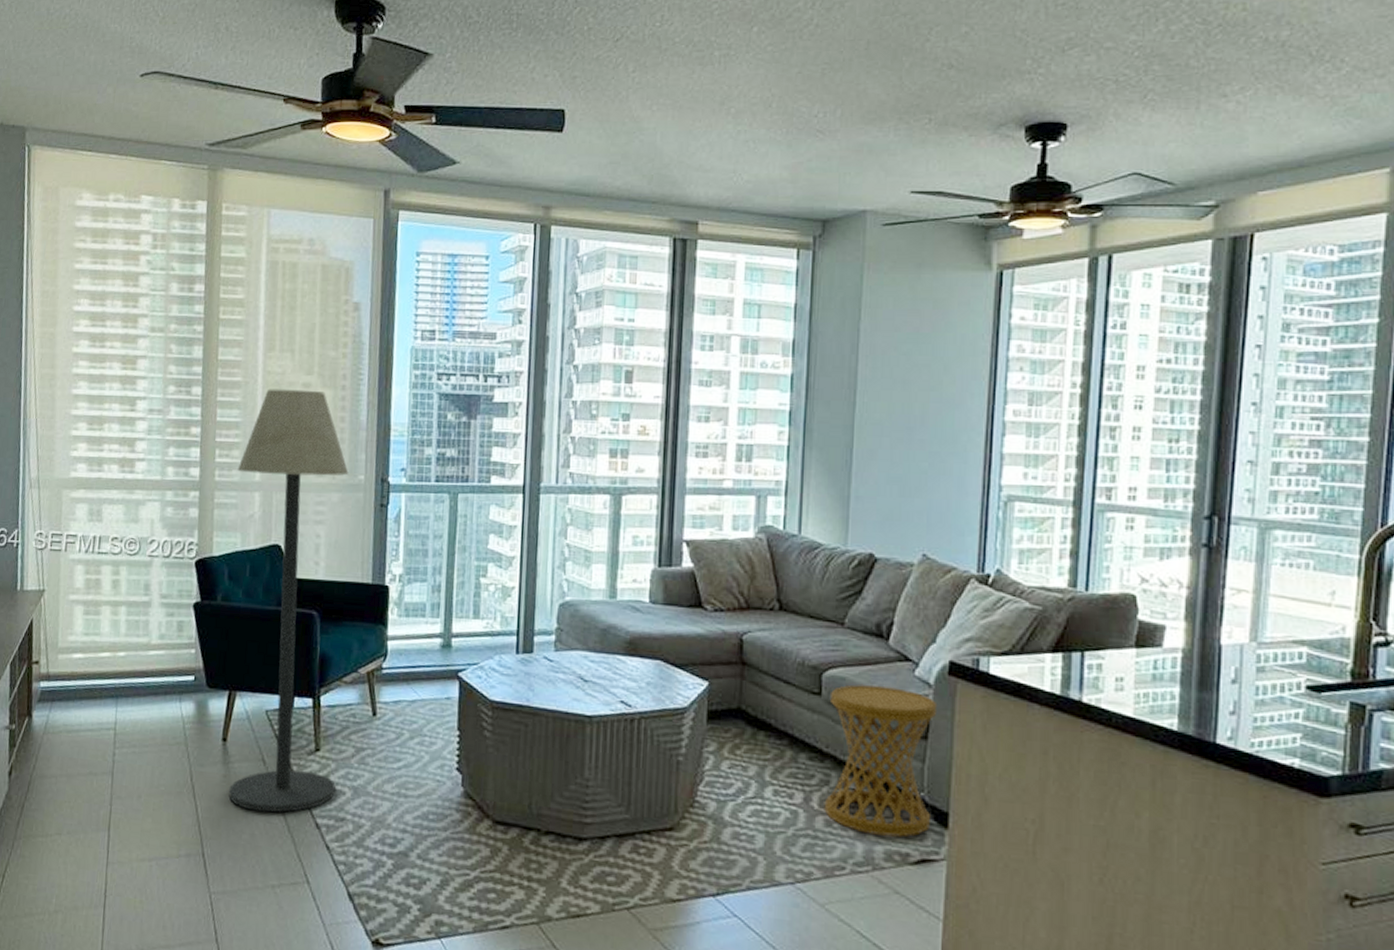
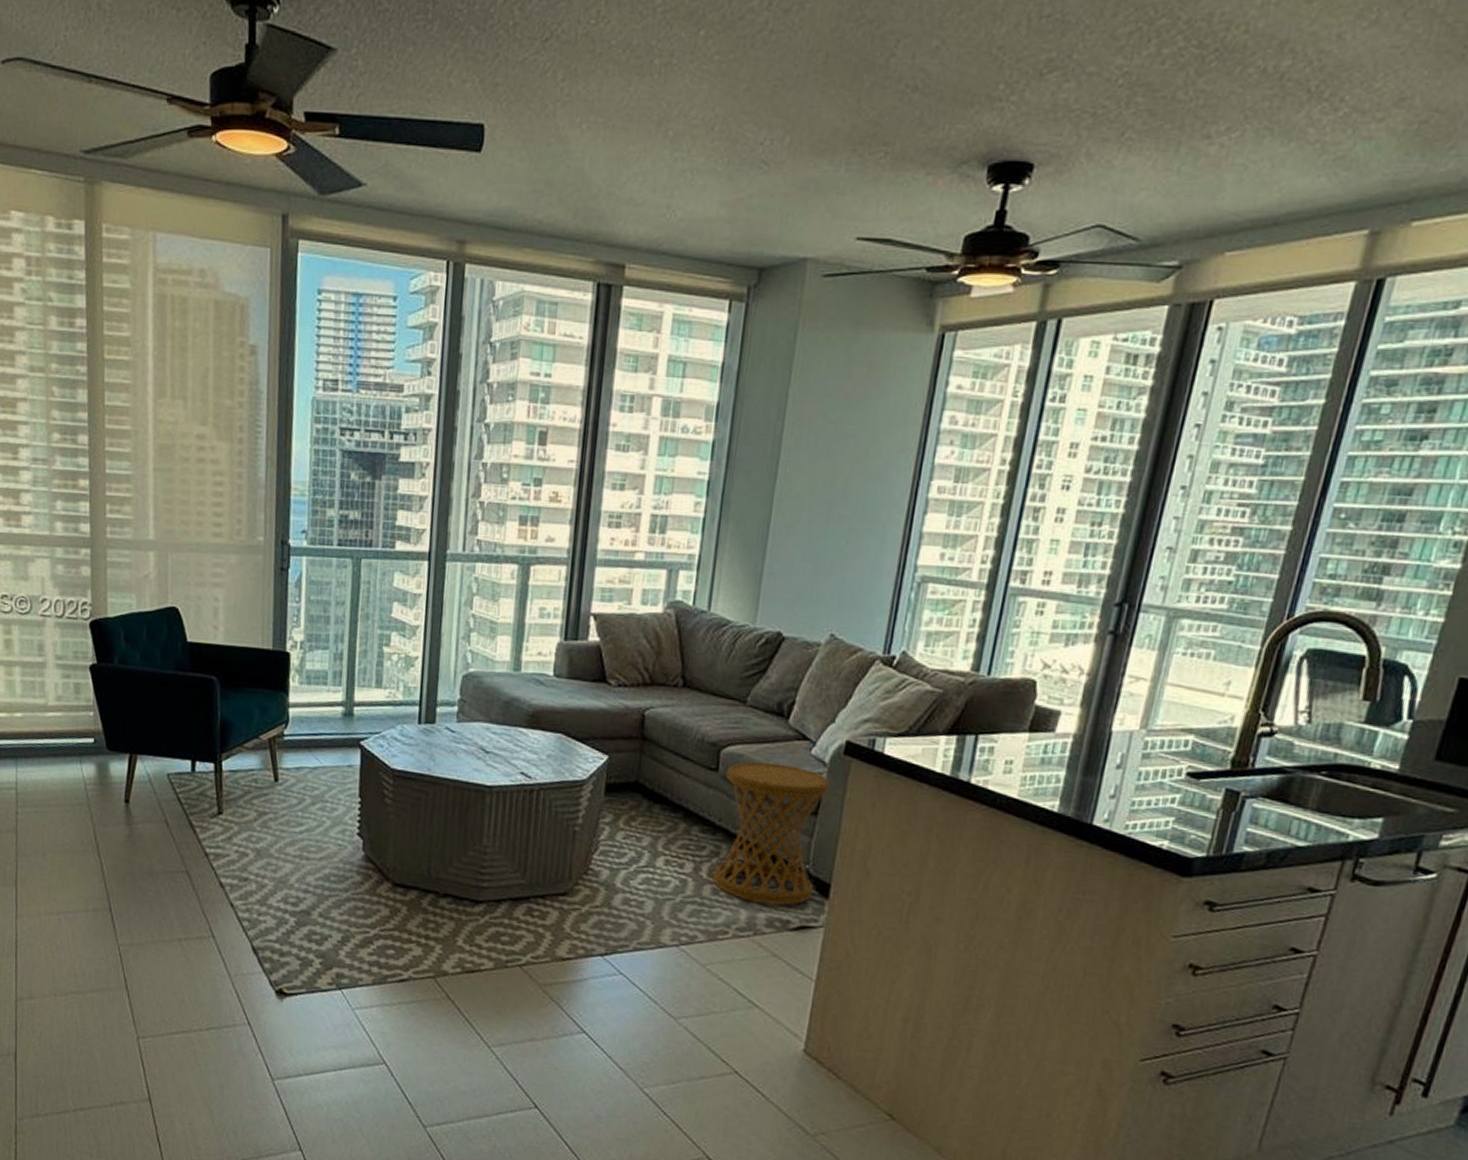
floor lamp: present [228,389,349,813] -> none [130,439,247,872]

